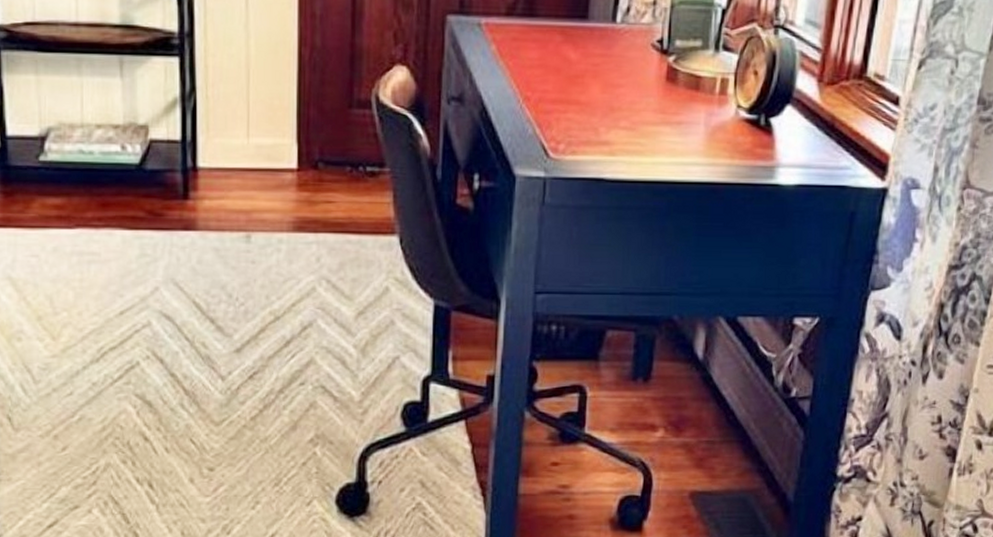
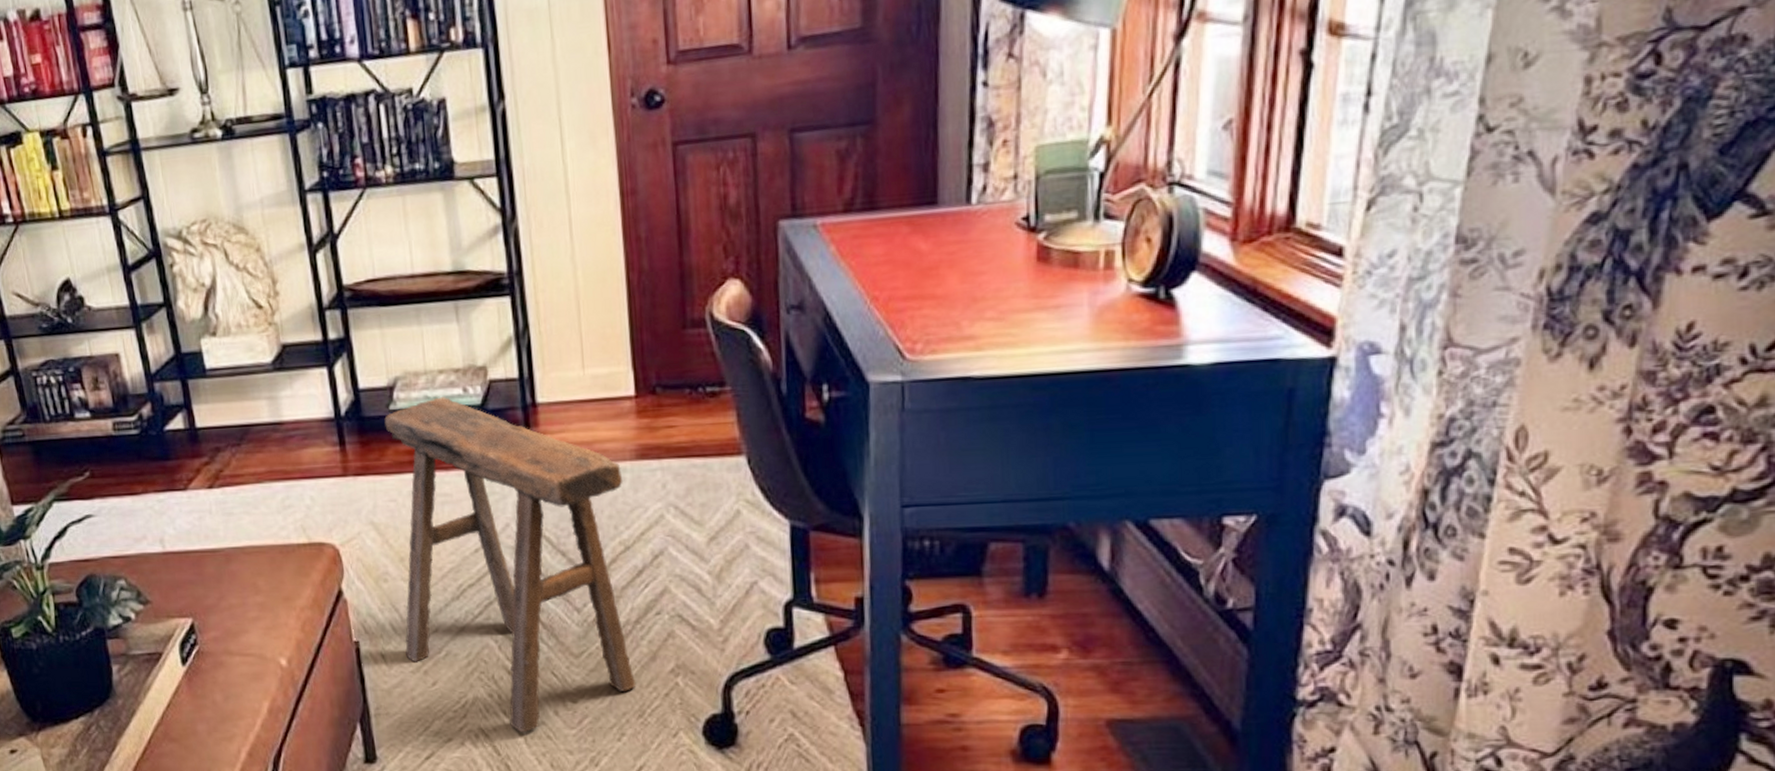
stool: none [32,152,279,501] -> present [384,397,636,733]

